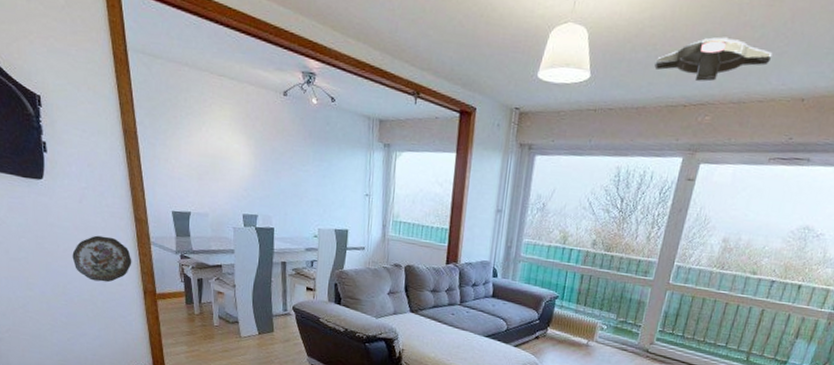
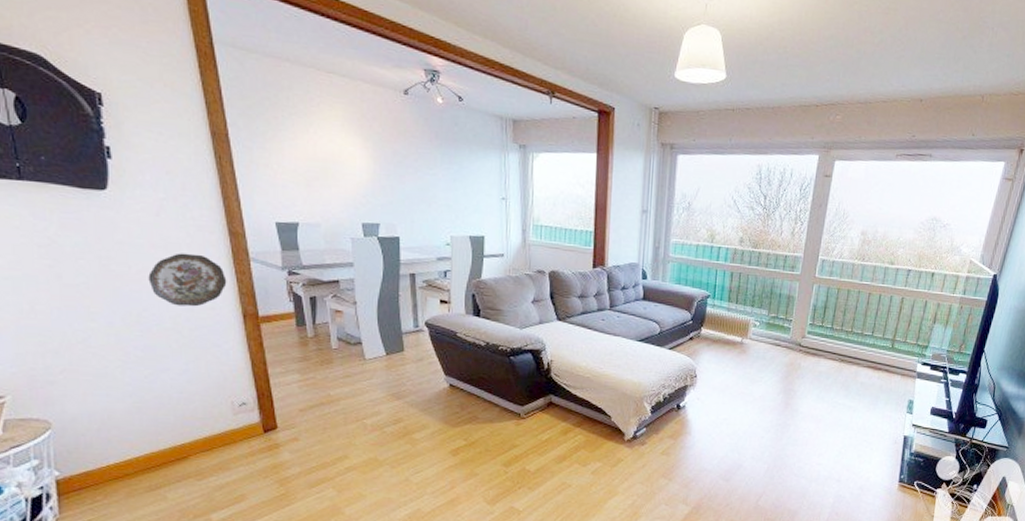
ceiling light: present [654,37,773,82] -> none [786,41,892,83]

